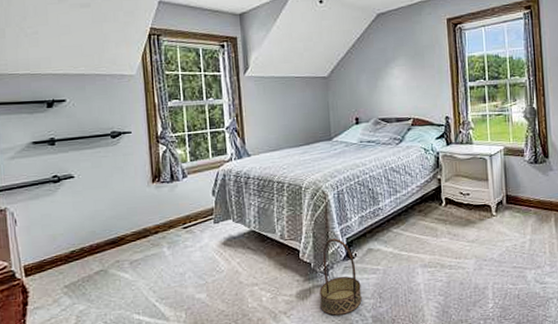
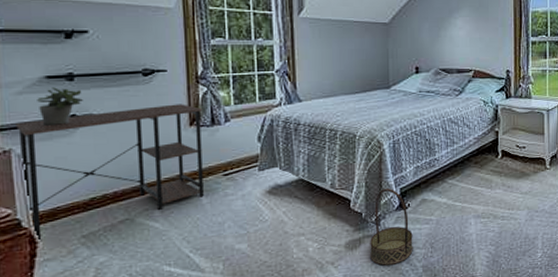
desk: none [9,162,166,292] -> present [16,104,204,242]
potted plant: none [26,151,63,186] -> present [37,87,83,125]

